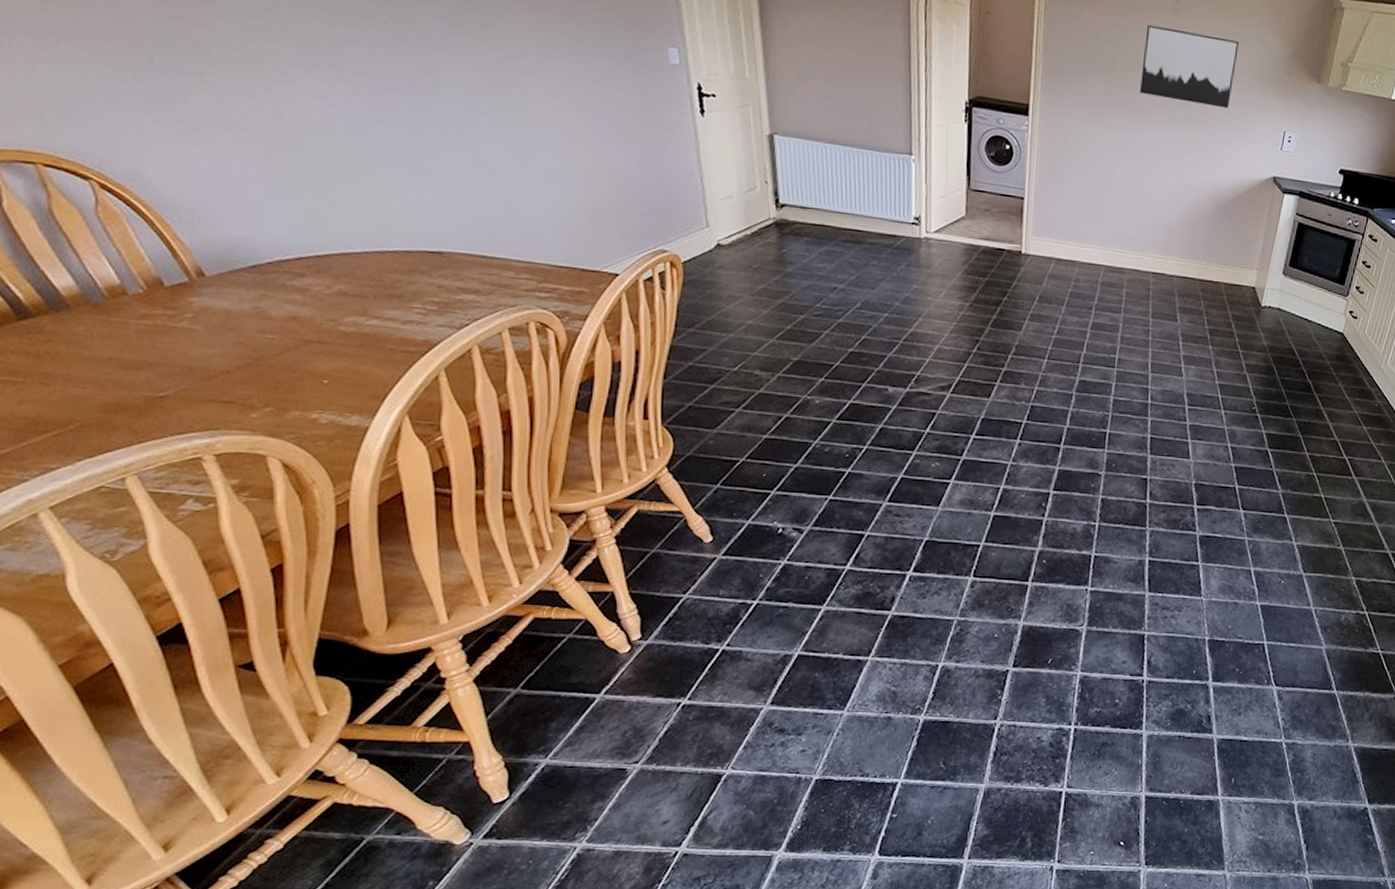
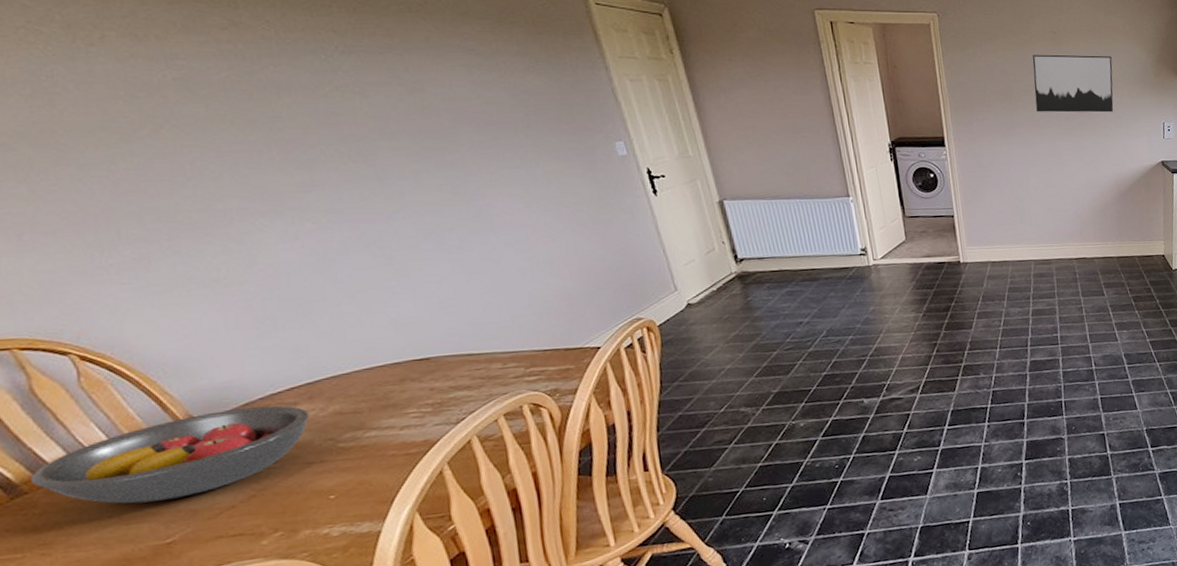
fruit bowl: none [40,268,314,352] -> present [31,405,310,504]

